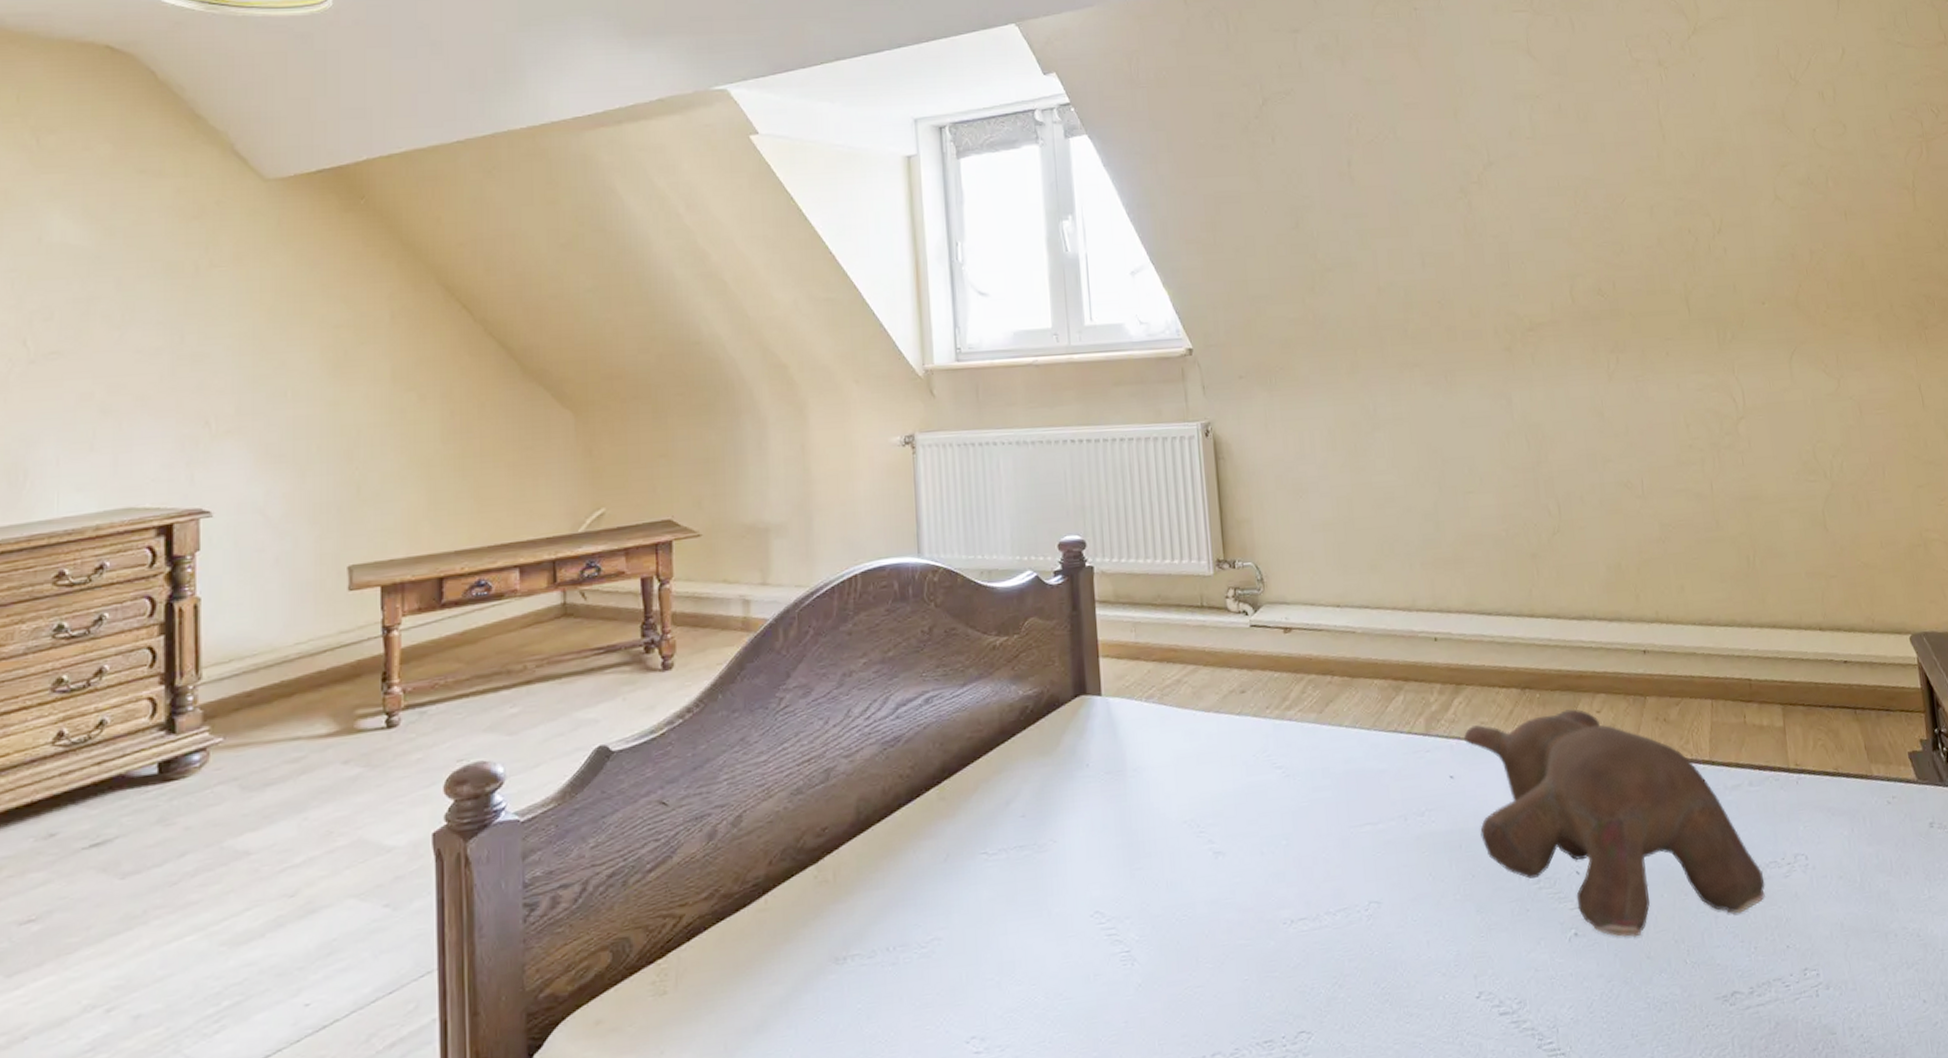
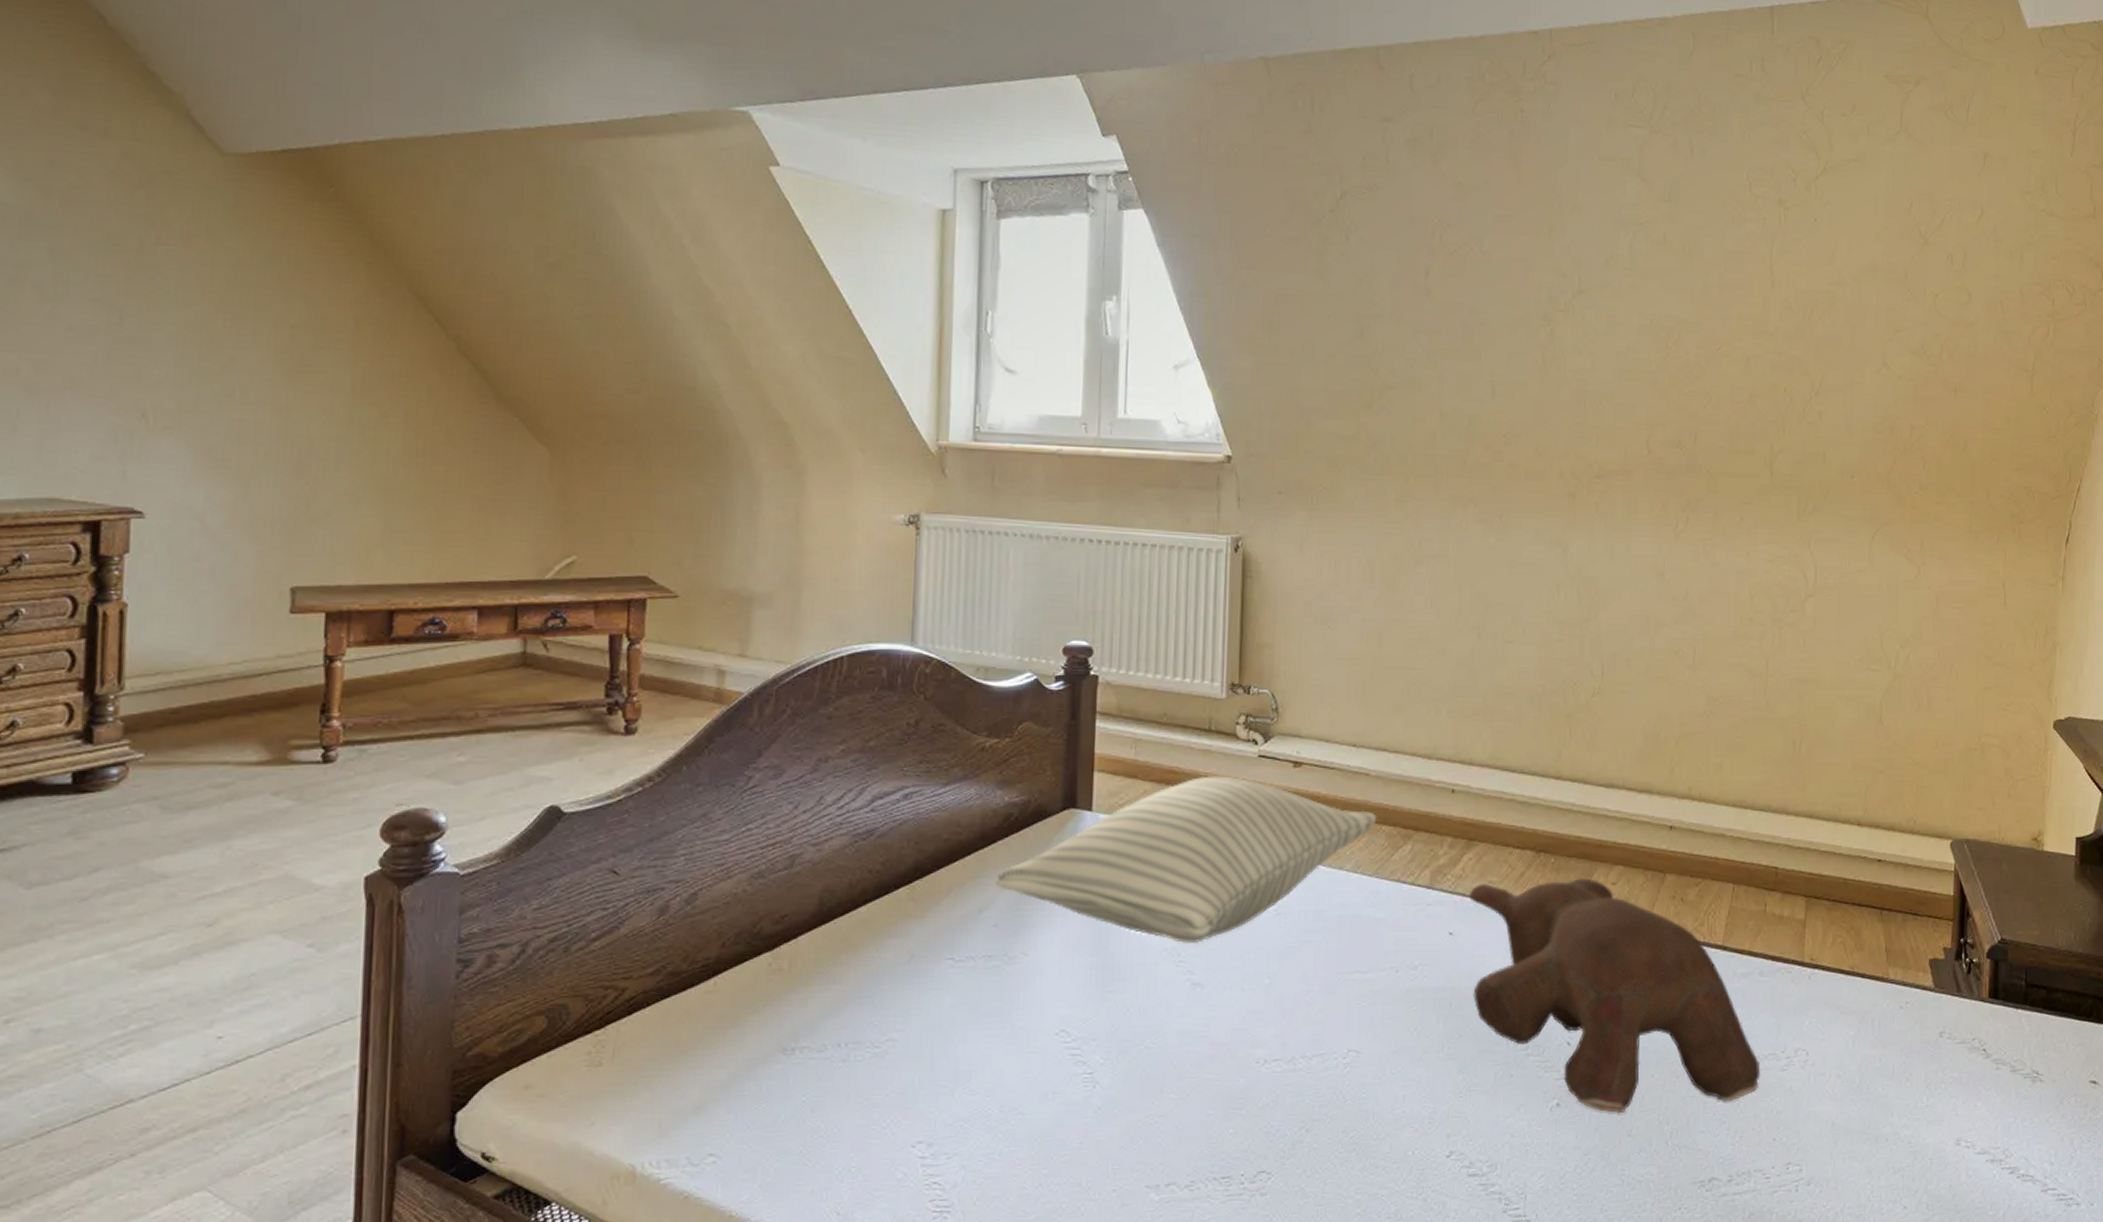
pillow: none [1018,647,1368,814] -> present [995,776,1377,943]

